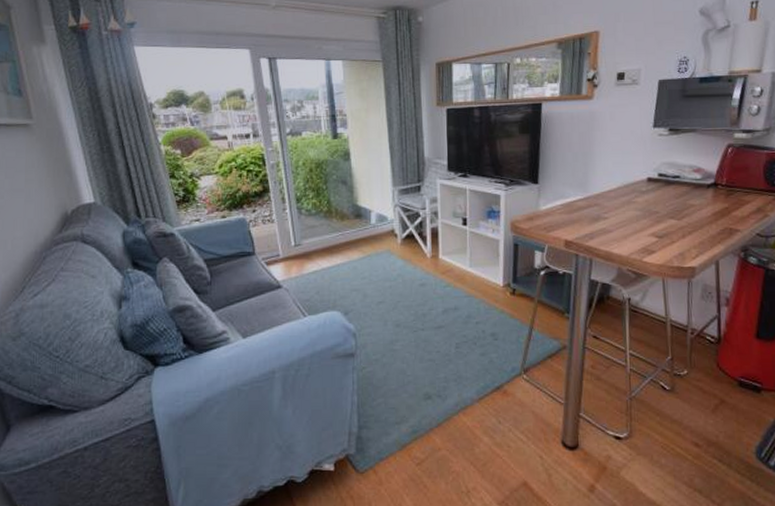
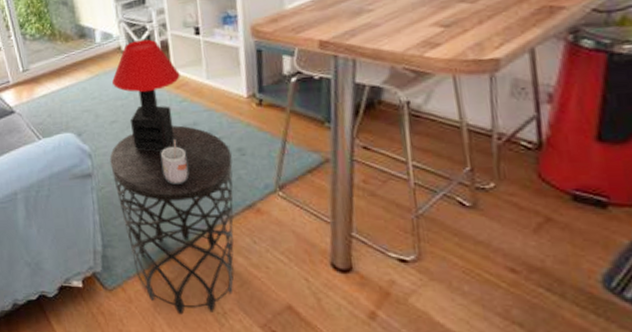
side table: none [373,309,486,495] -> present [109,125,235,315]
table lamp: none [382,225,446,333] -> present [111,39,180,151]
mug: none [423,322,446,365] -> present [161,139,188,183]

